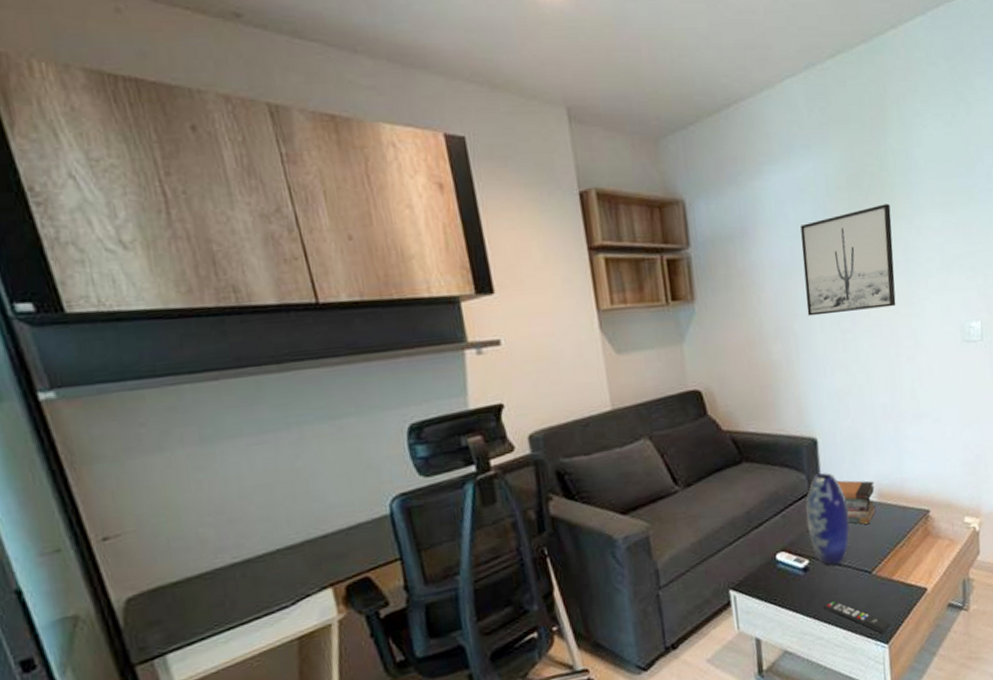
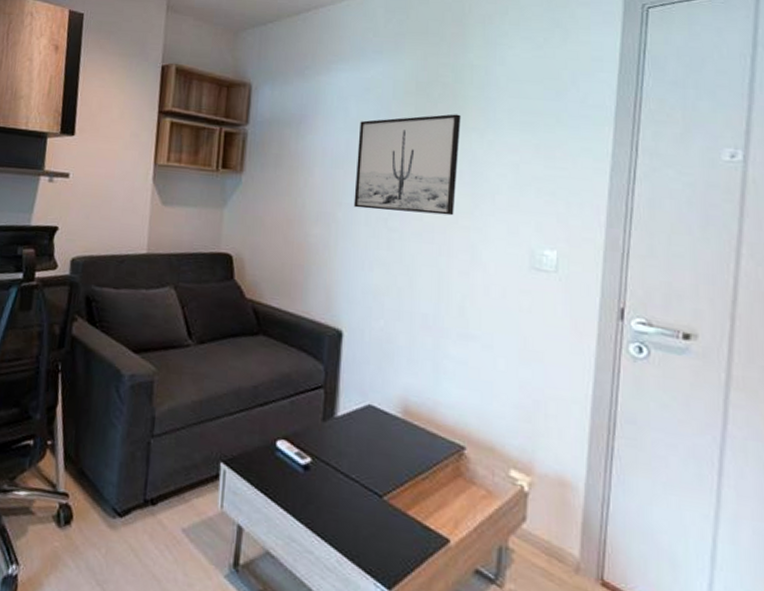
vase: present [805,473,850,565] -> none [316,368,366,475]
remote control: present [824,600,891,634] -> none [320,513,397,575]
book stack: present [836,480,876,525] -> none [357,382,401,441]

